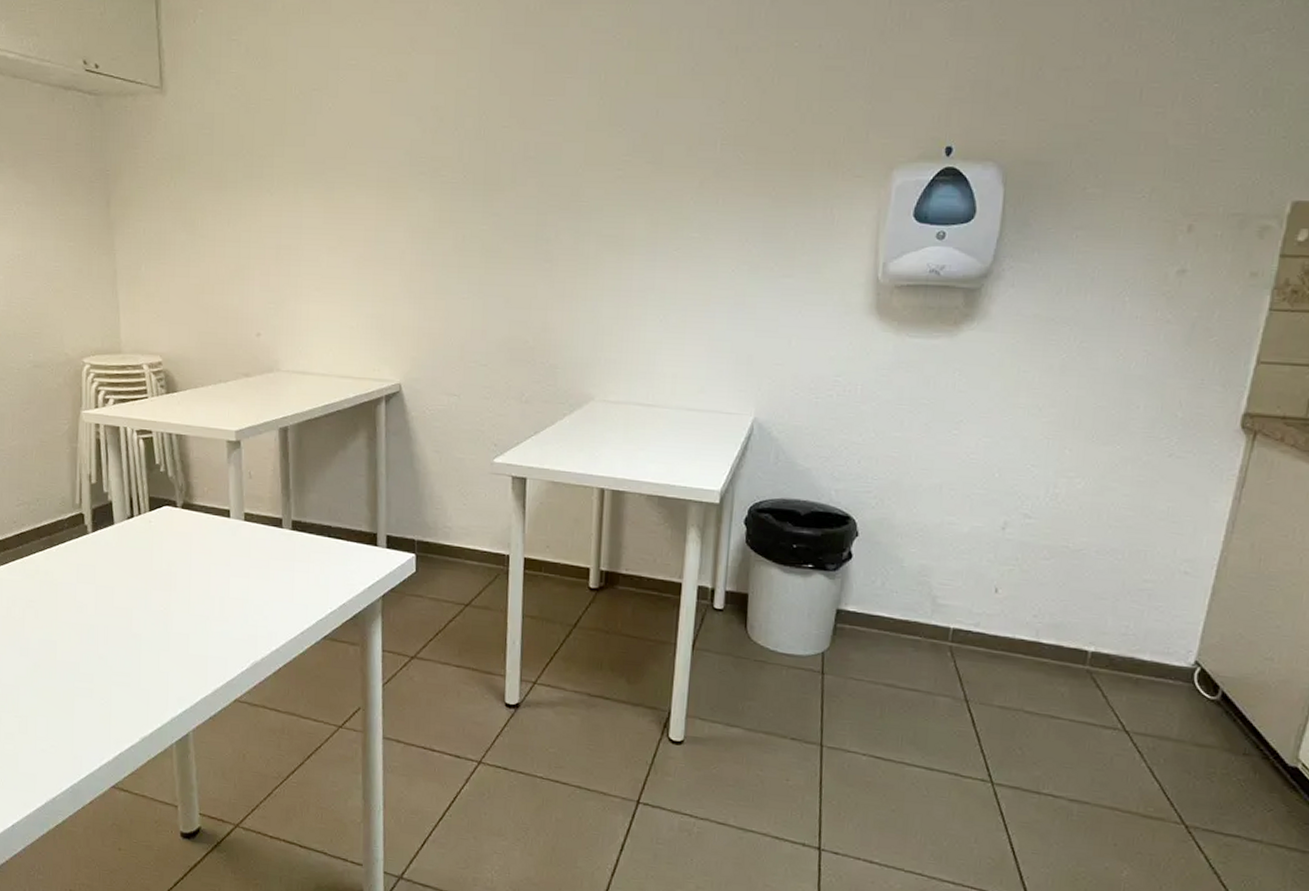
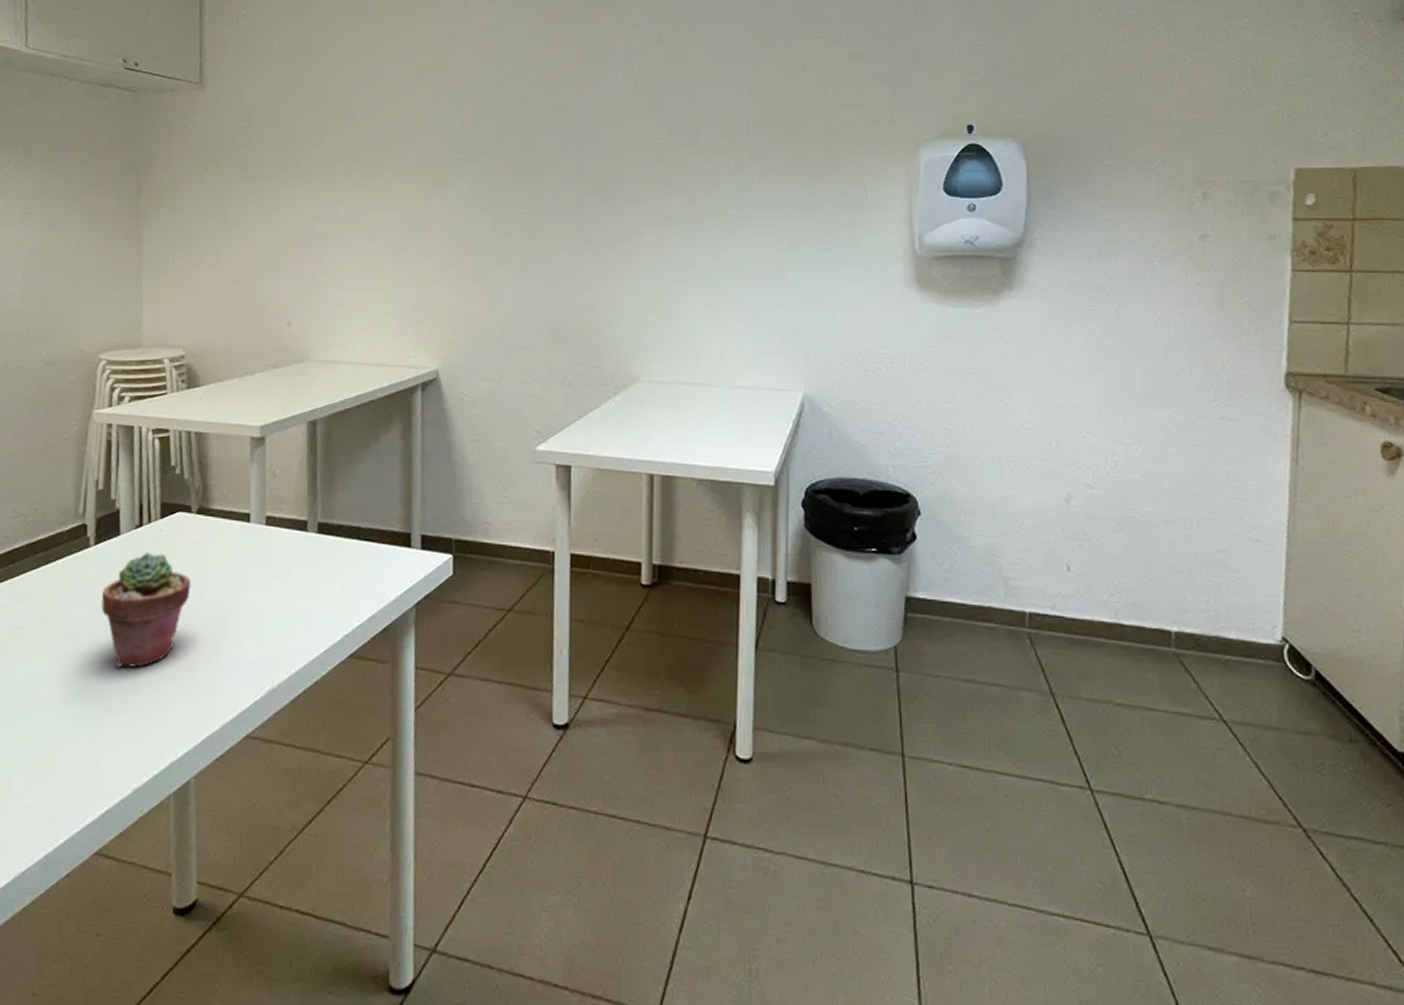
potted succulent: none [101,540,180,639] -> present [100,551,192,668]

